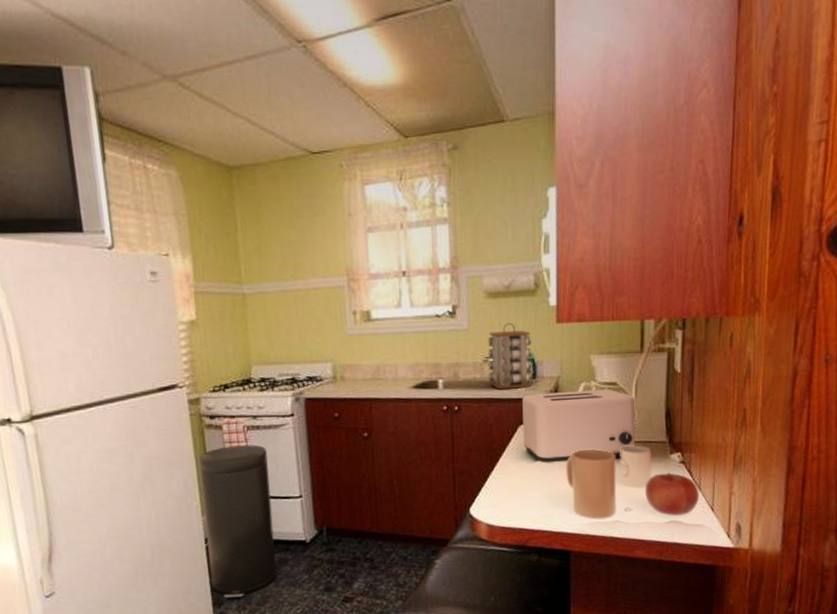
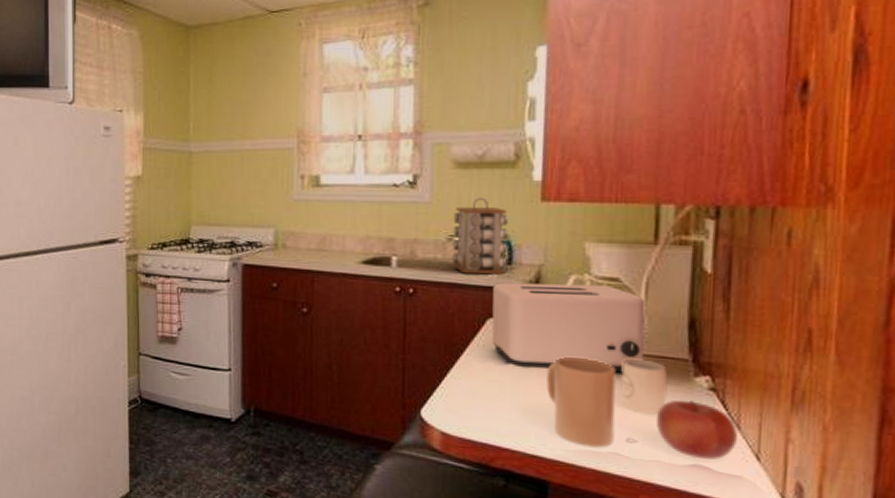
pedal bin: present [198,444,277,598] -> none [130,307,198,471]

